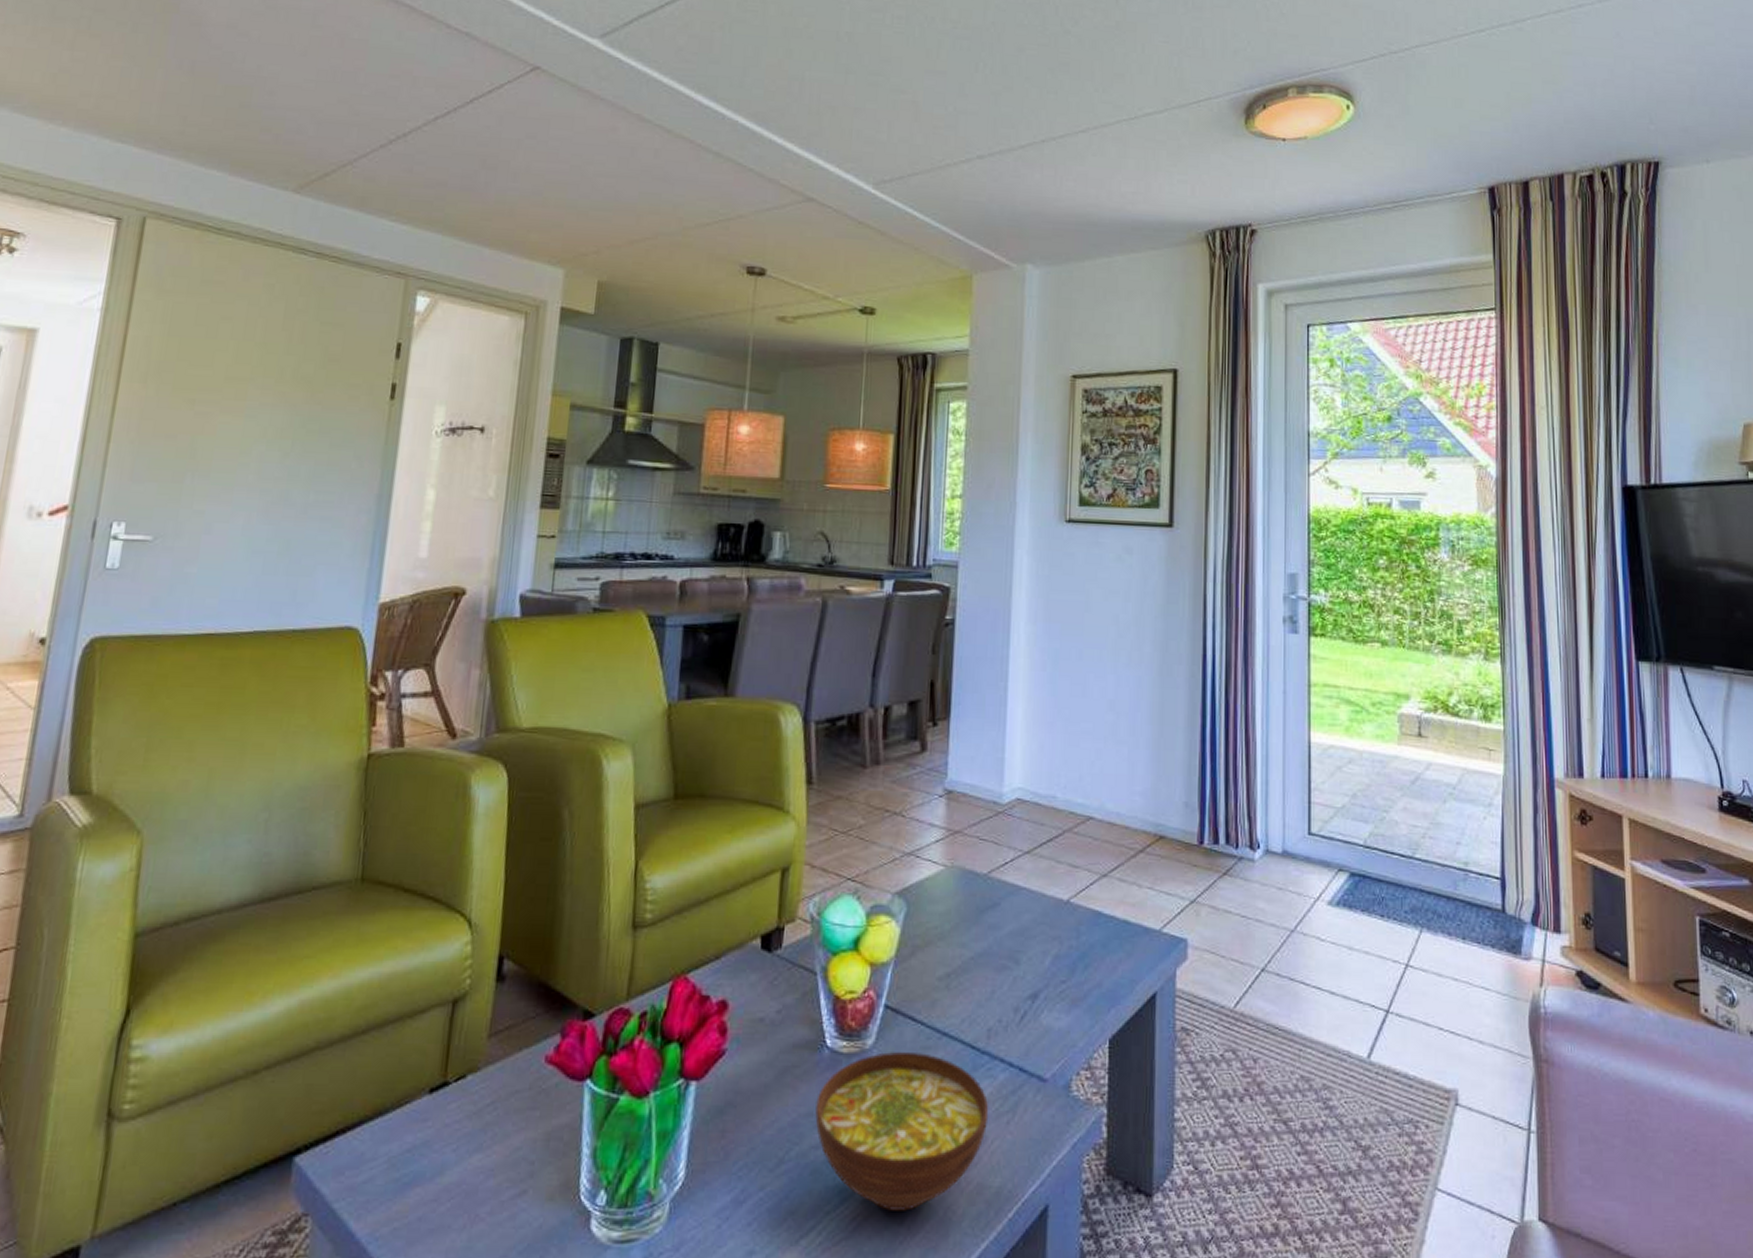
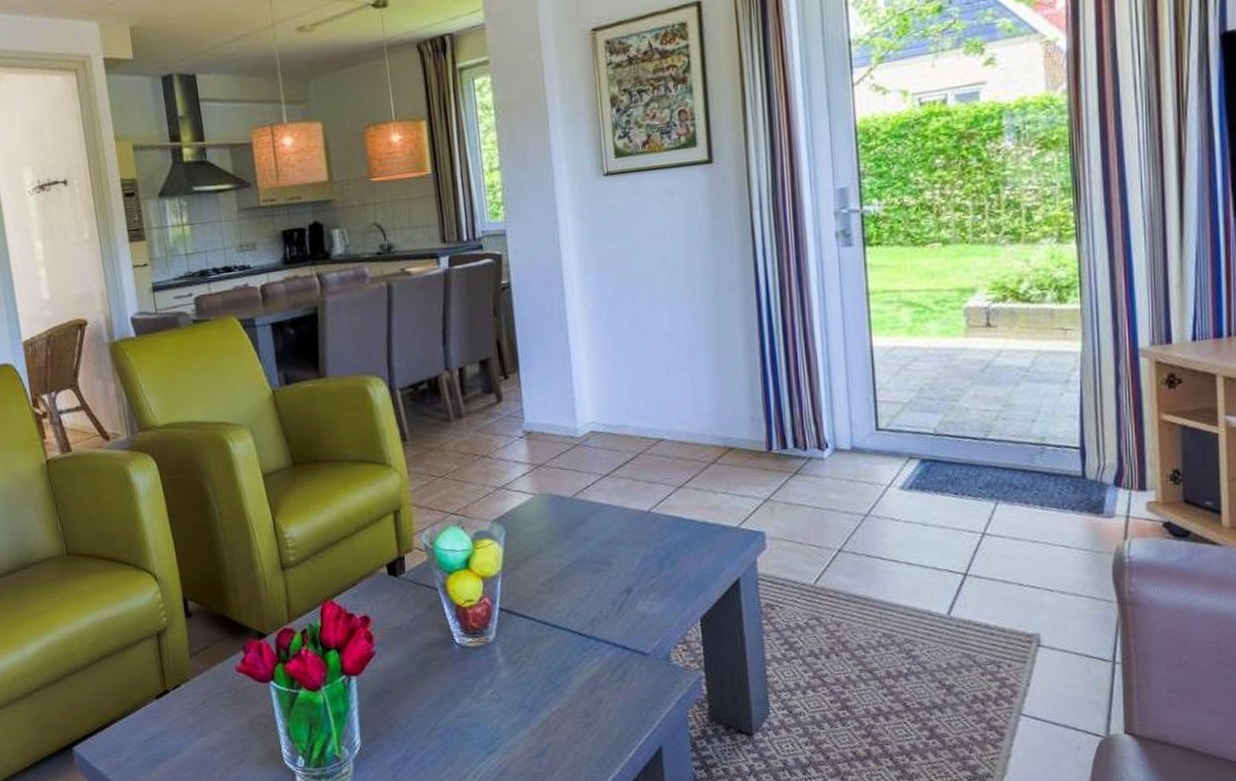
bowl: present [815,1052,989,1211] -> none [454,642,602,758]

